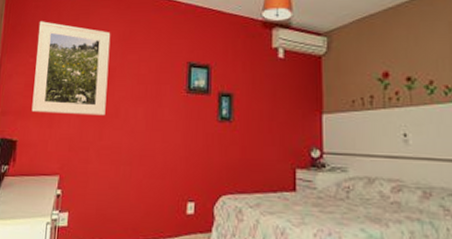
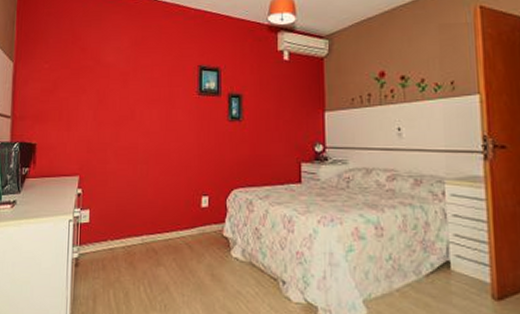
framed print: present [31,21,111,116] -> none [49,27,123,118]

